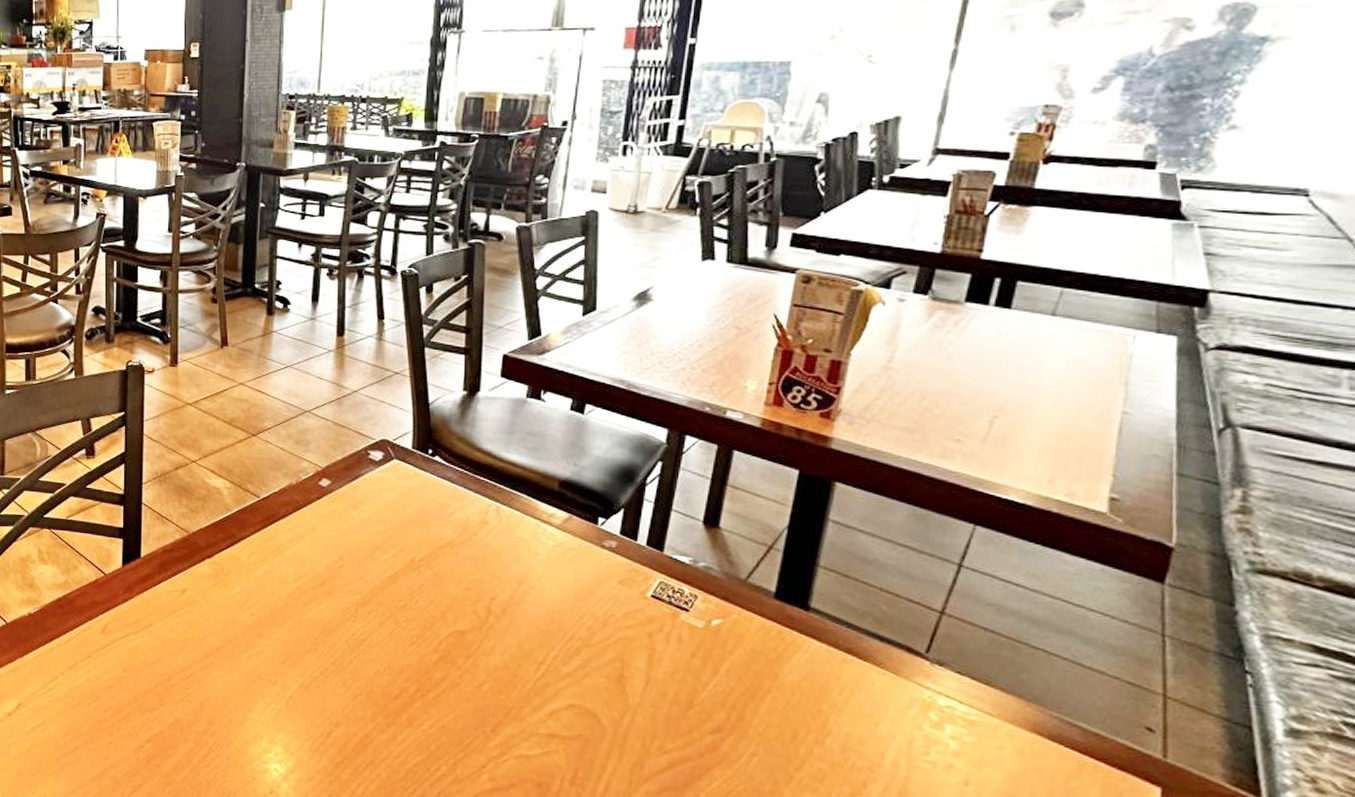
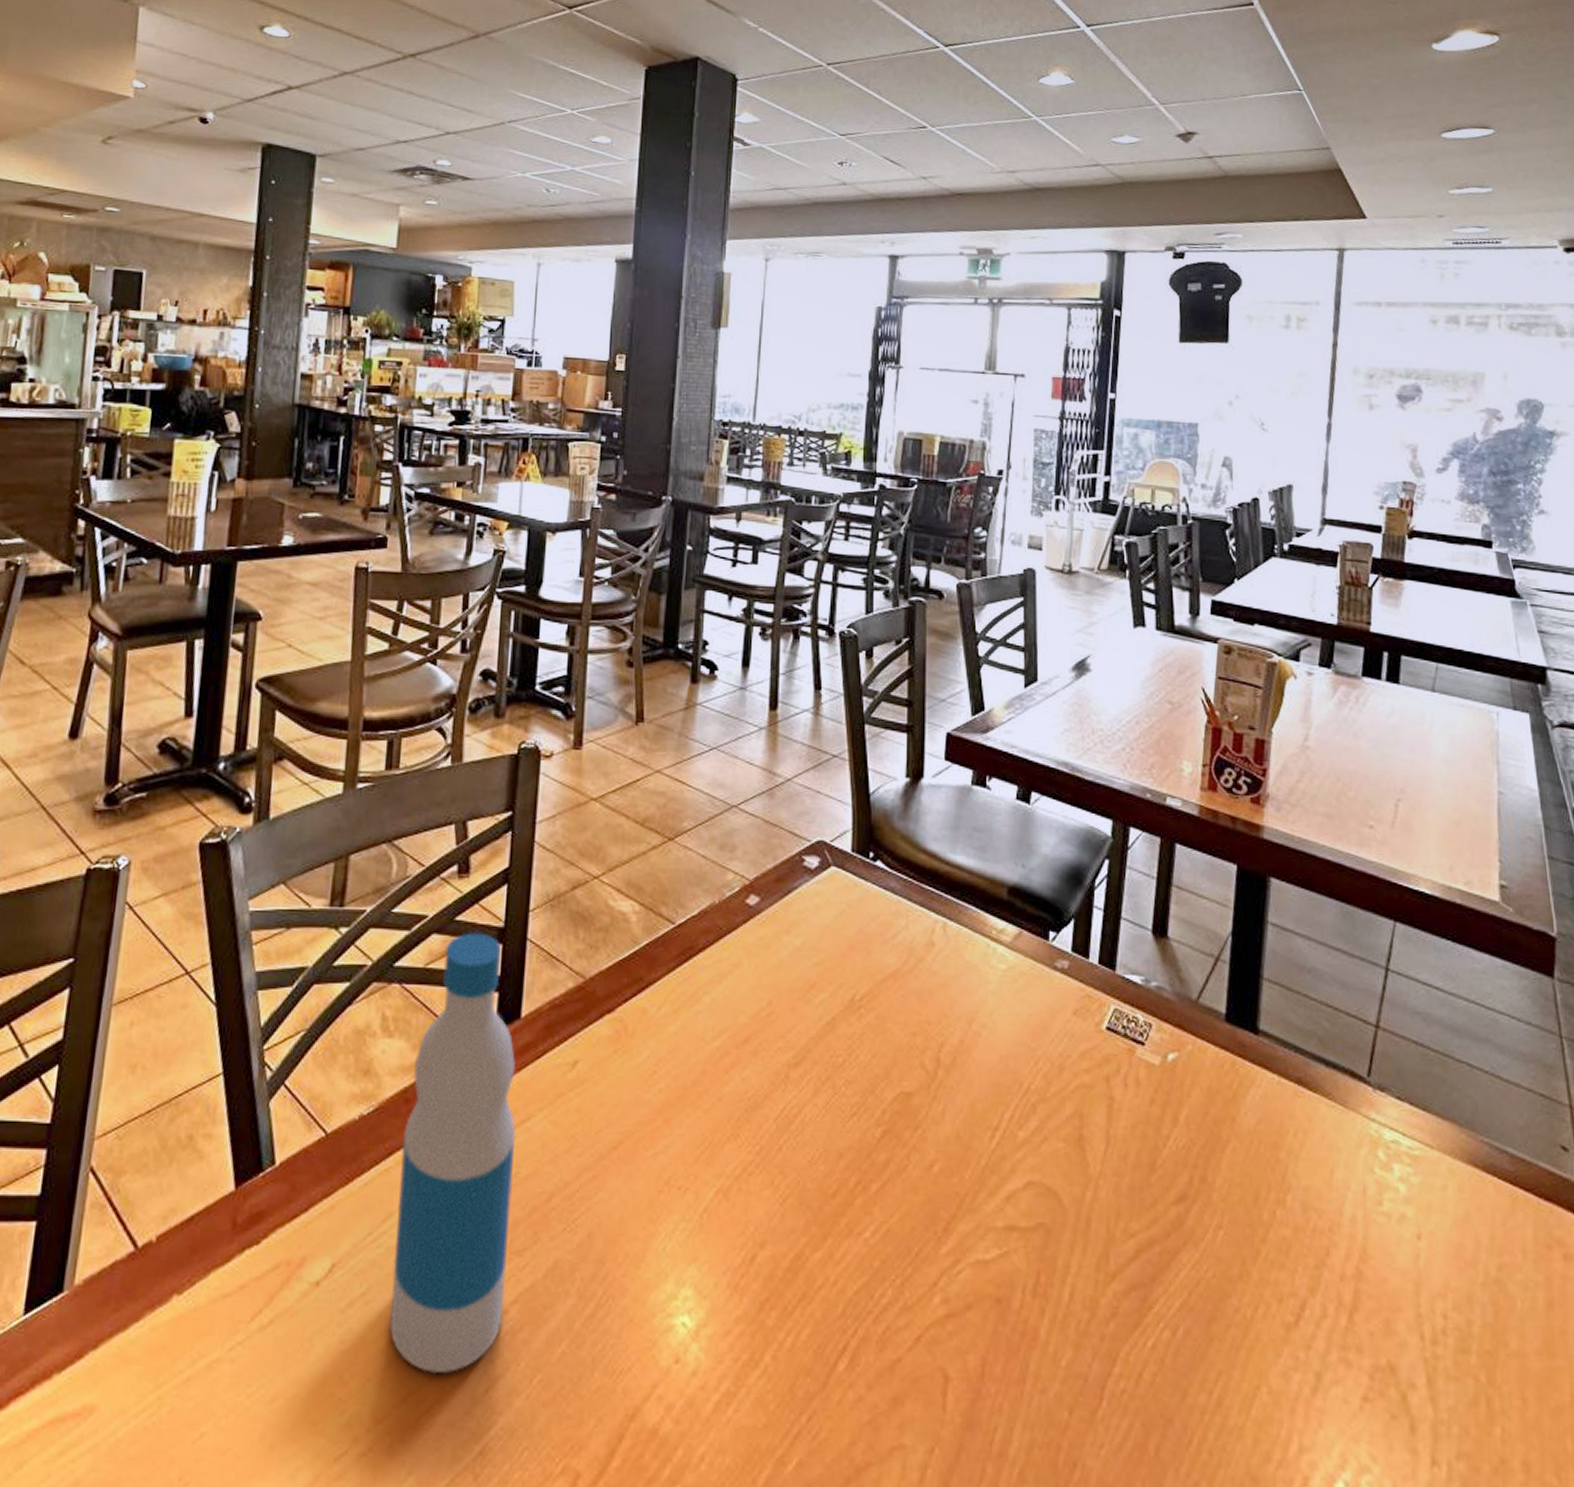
bottle: none [59,497,142,779] -> present [389,932,516,1374]

